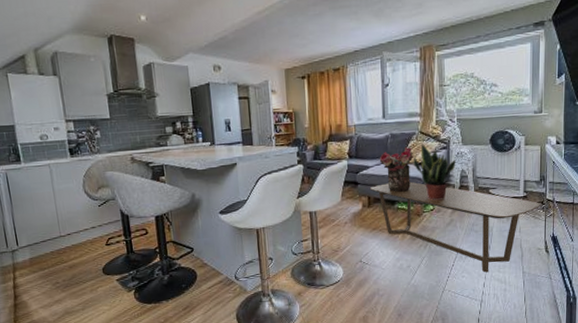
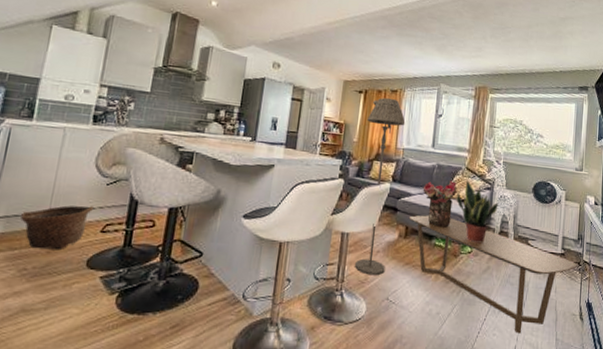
basket: none [40,226,94,267] -> present [20,205,93,250]
floor lamp: none [315,77,355,244] -> present [355,98,406,276]

